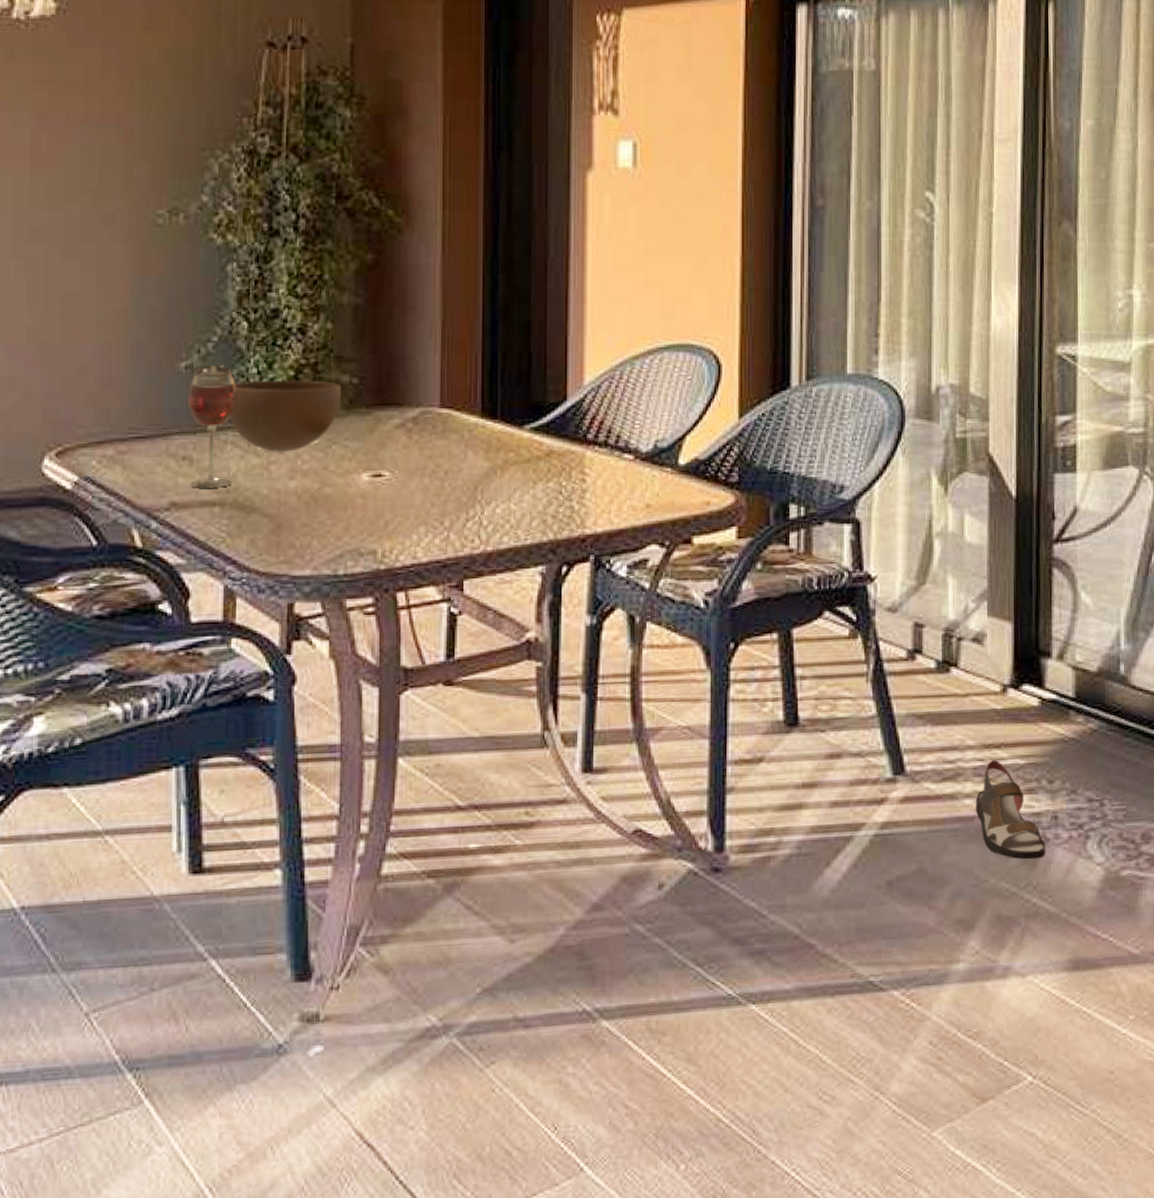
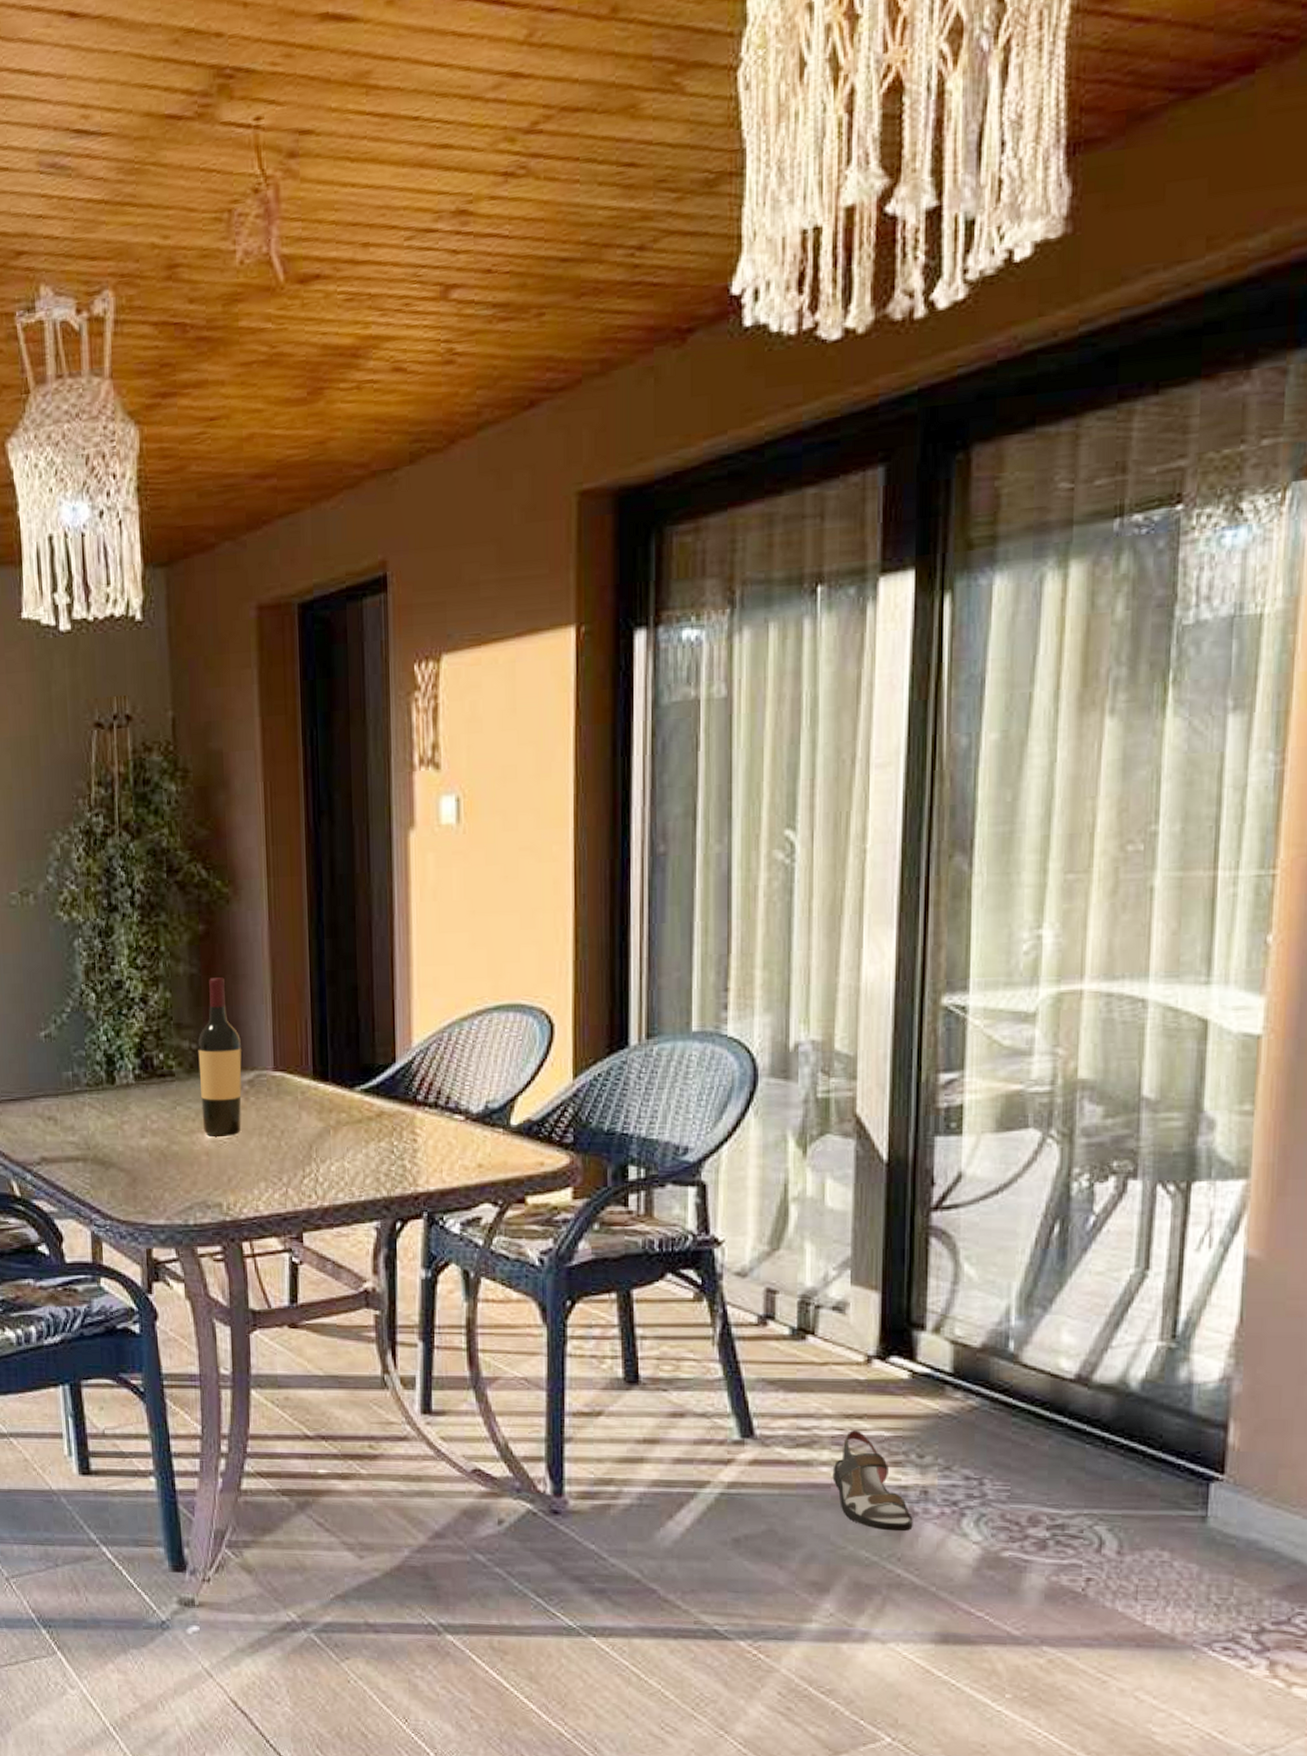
wineglass: present [188,365,237,488] -> none [49,1034,91,1145]
bowl: present [229,380,341,452] -> none [85,1047,182,1113]
wine bottle: none [359,309,406,477] -> present [198,977,242,1136]

